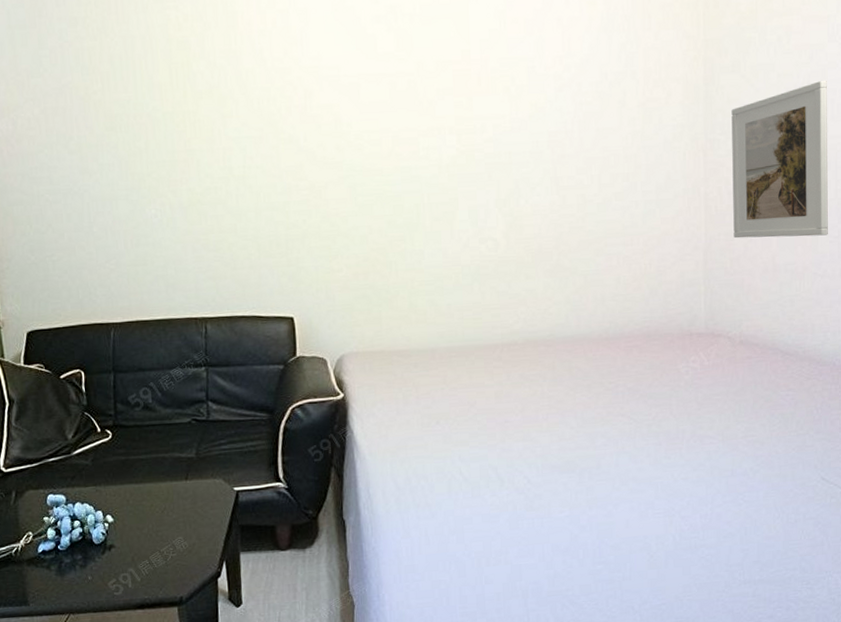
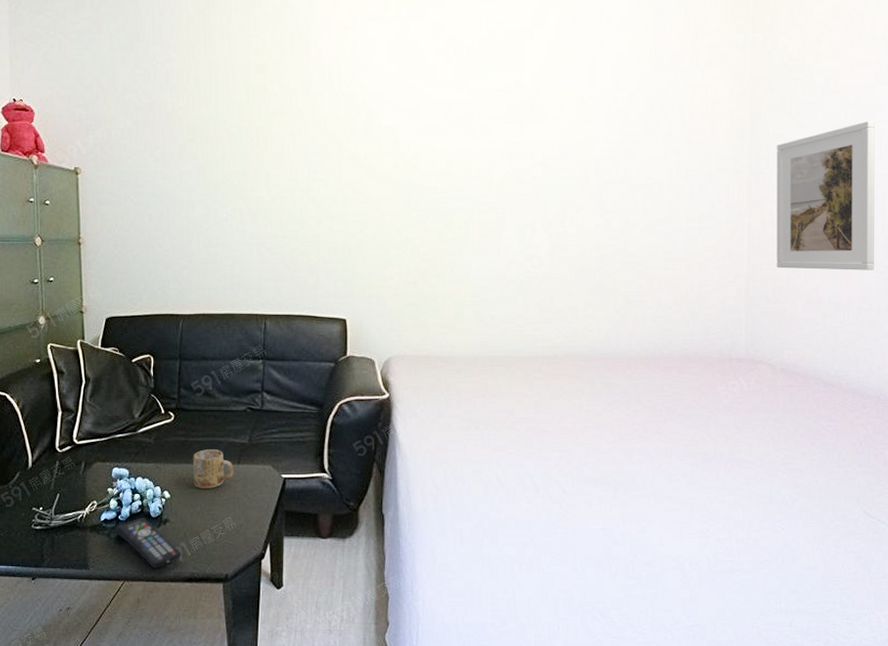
remote control: none [55,545,131,598] -> present [116,518,182,569]
mug: none [136,466,181,509] -> present [193,449,233,488]

